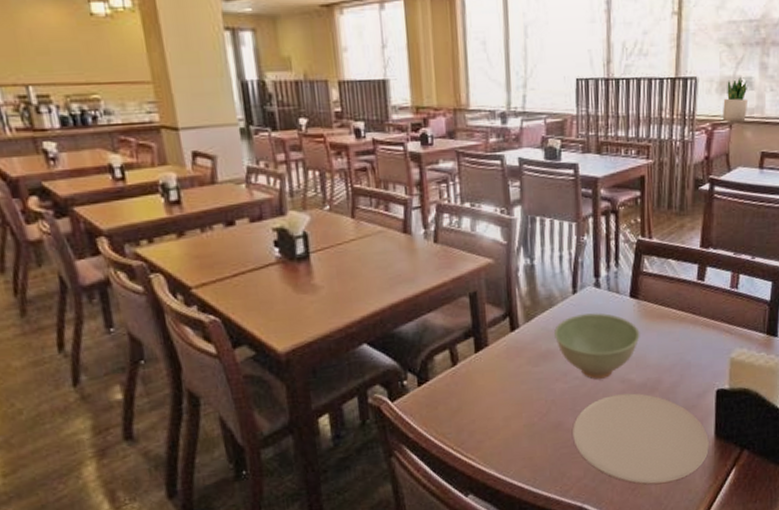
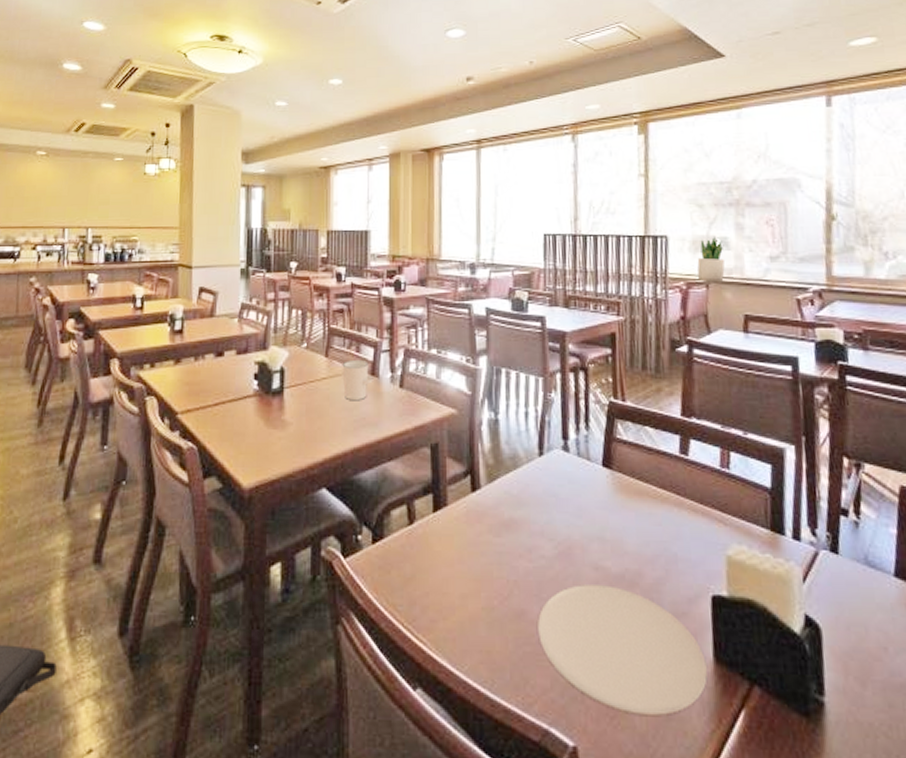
cup: none [371,218,406,260] -> present [342,359,373,401]
bowl: present [554,313,640,380] -> none [518,481,615,562]

